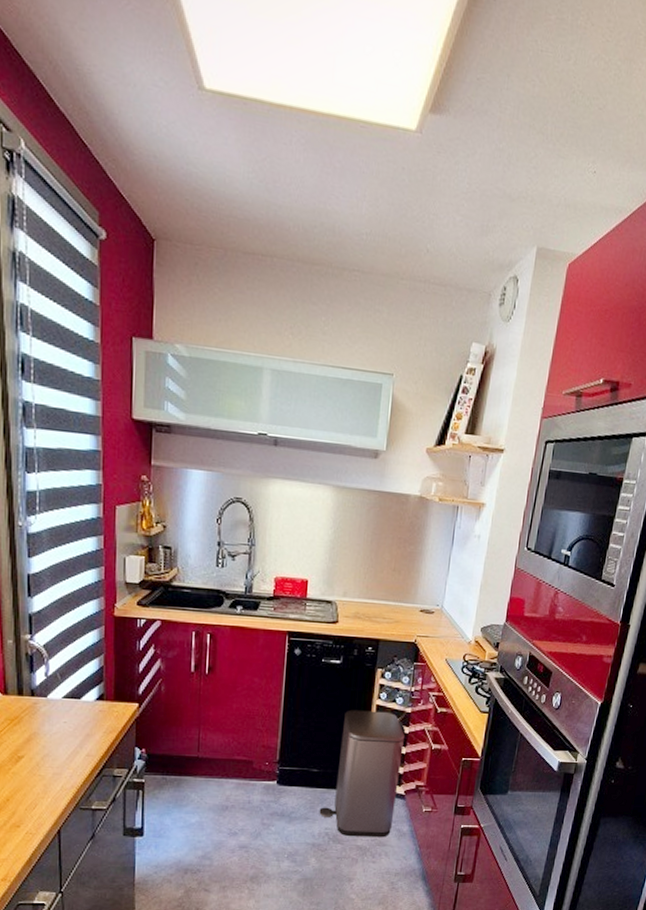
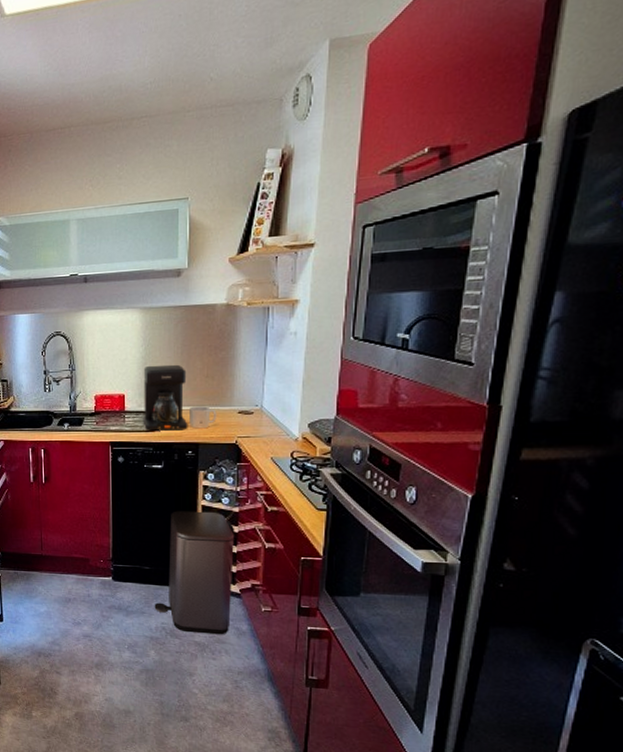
coffee maker: none [325,550,375,625] -> present [143,364,188,431]
mug: none [372,600,400,625] -> present [190,406,217,429]

